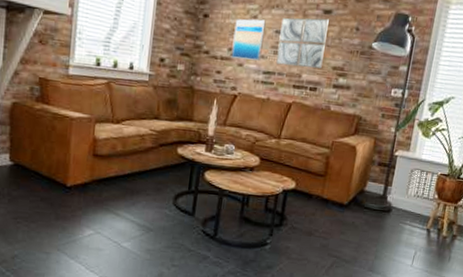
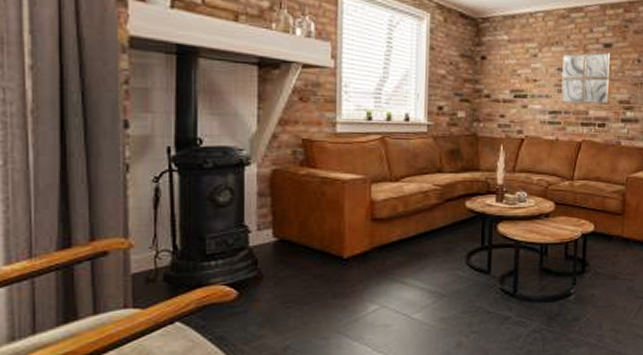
wall art: present [231,19,266,61] -> none [514,57,547,101]

